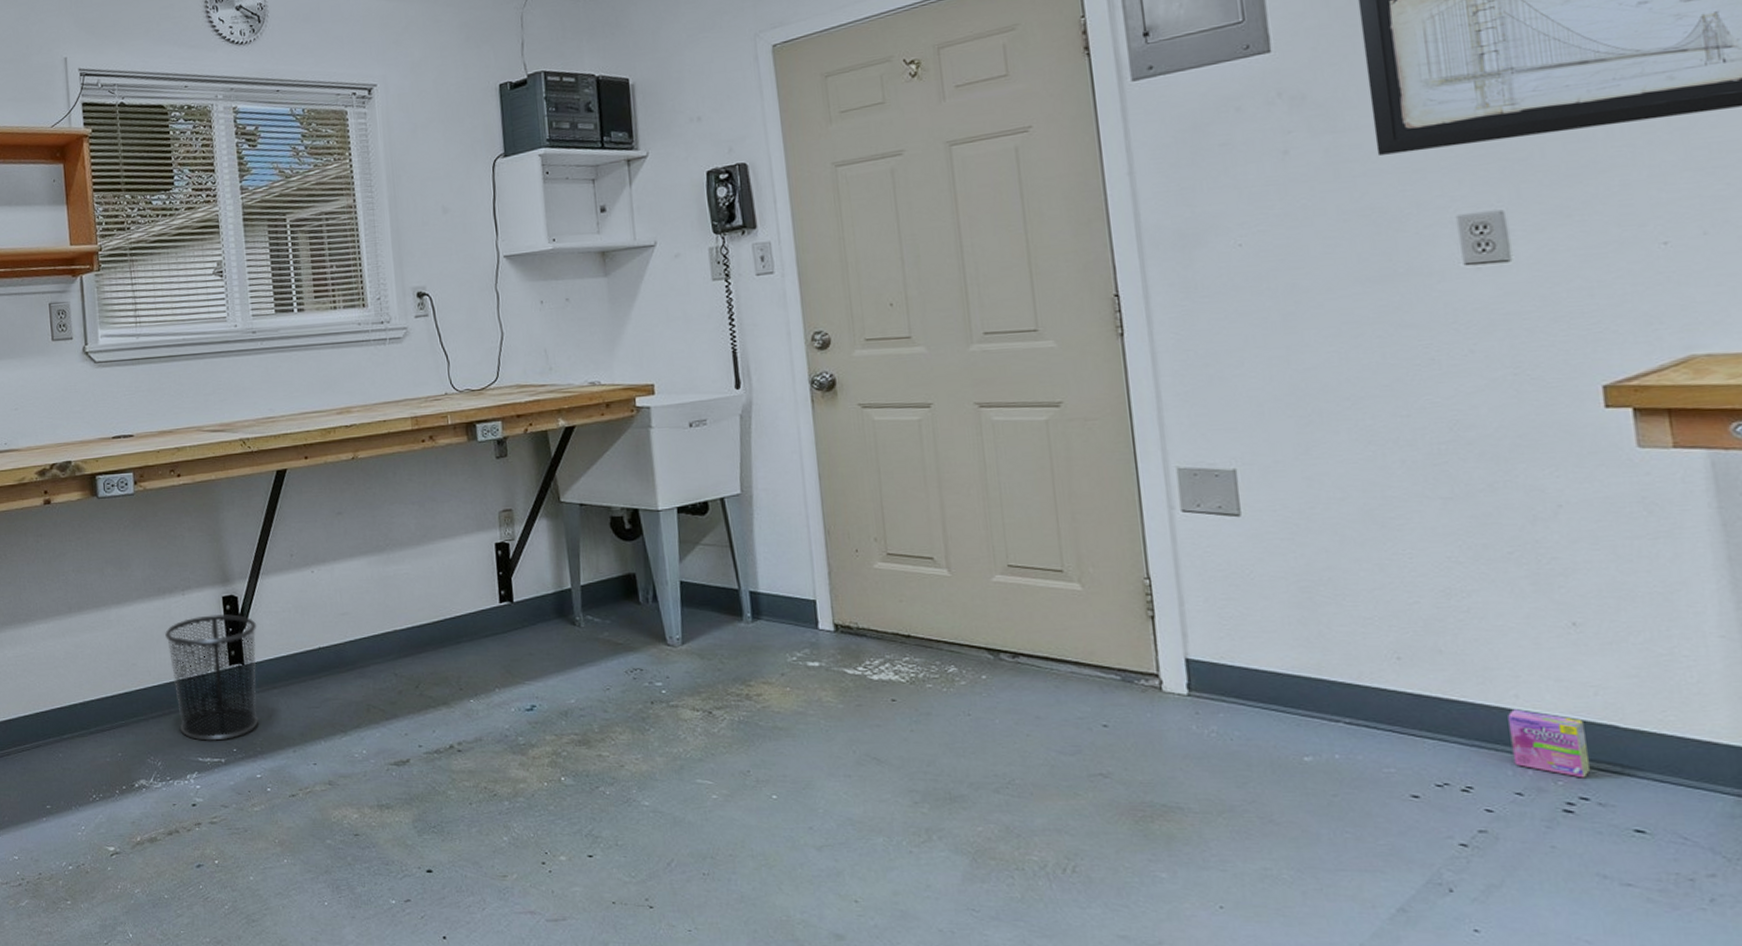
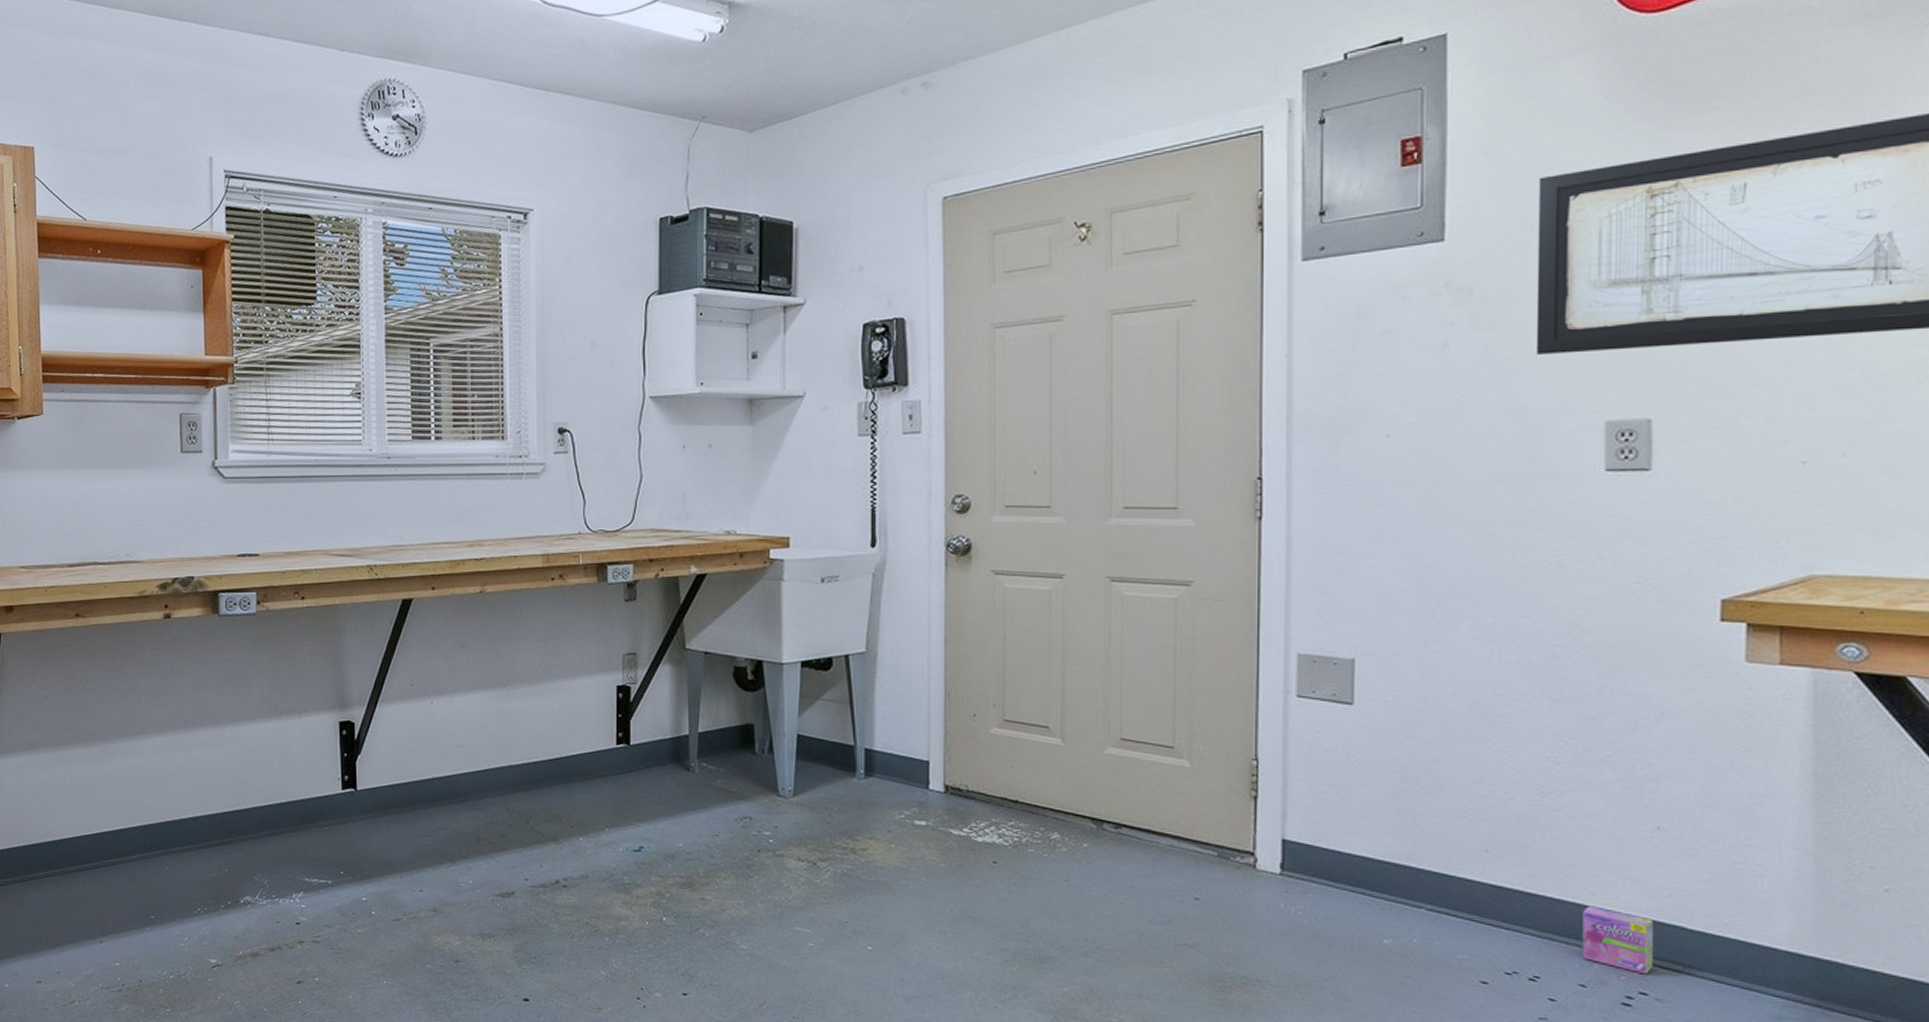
waste bin: present [165,613,258,742] -> none [279,738,372,864]

